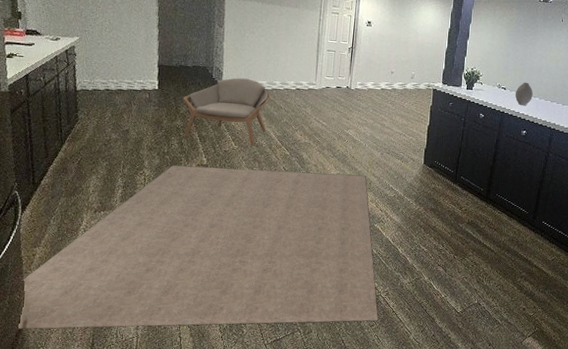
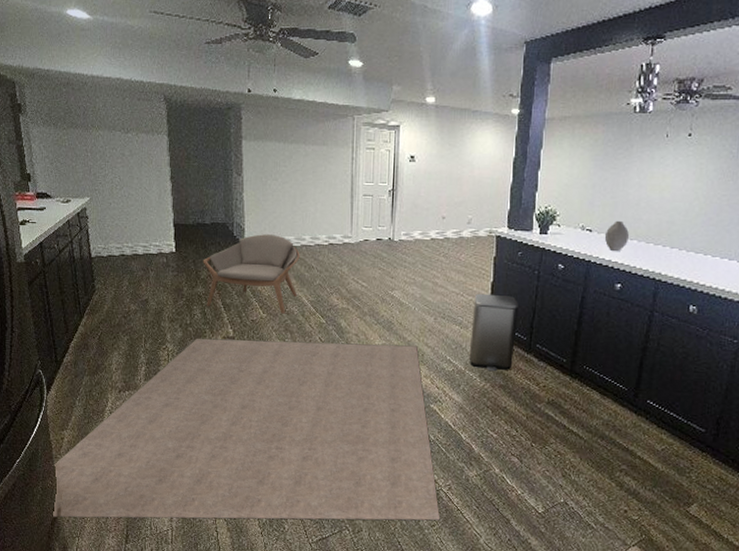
pedal bin: none [408,134,449,198] -> present [469,293,520,372]

